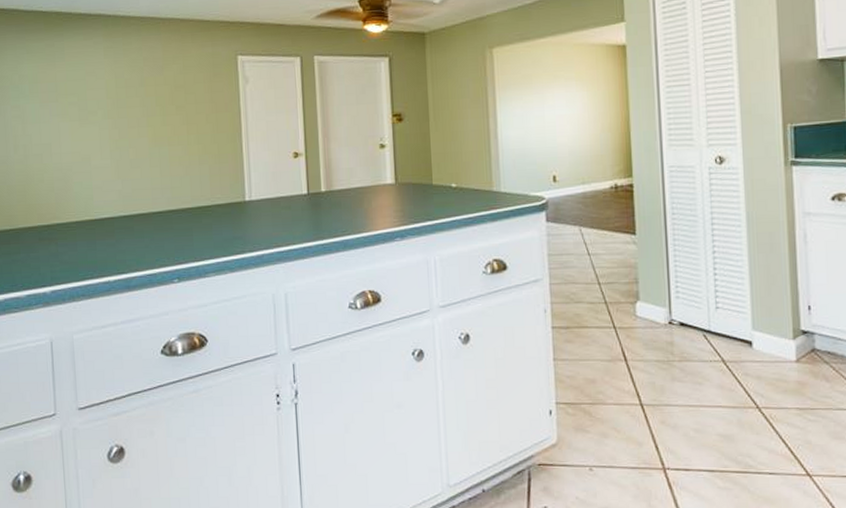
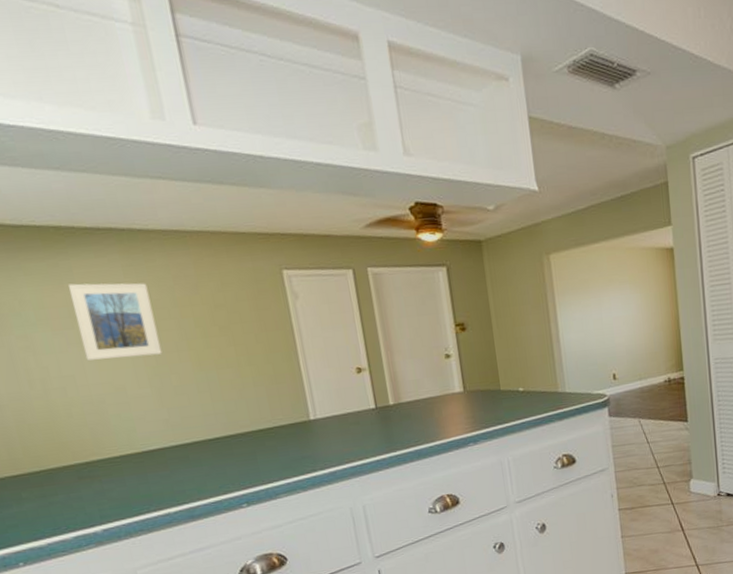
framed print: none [59,62,125,131] -> present [68,283,163,360]

